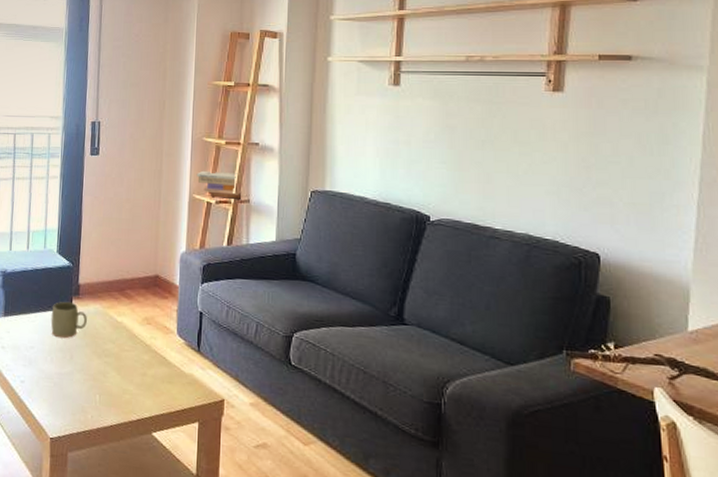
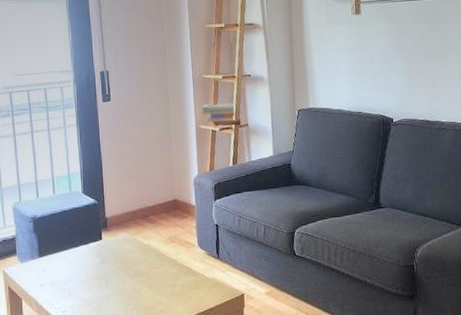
mug: present [50,301,87,338] -> none [83,234,117,267]

